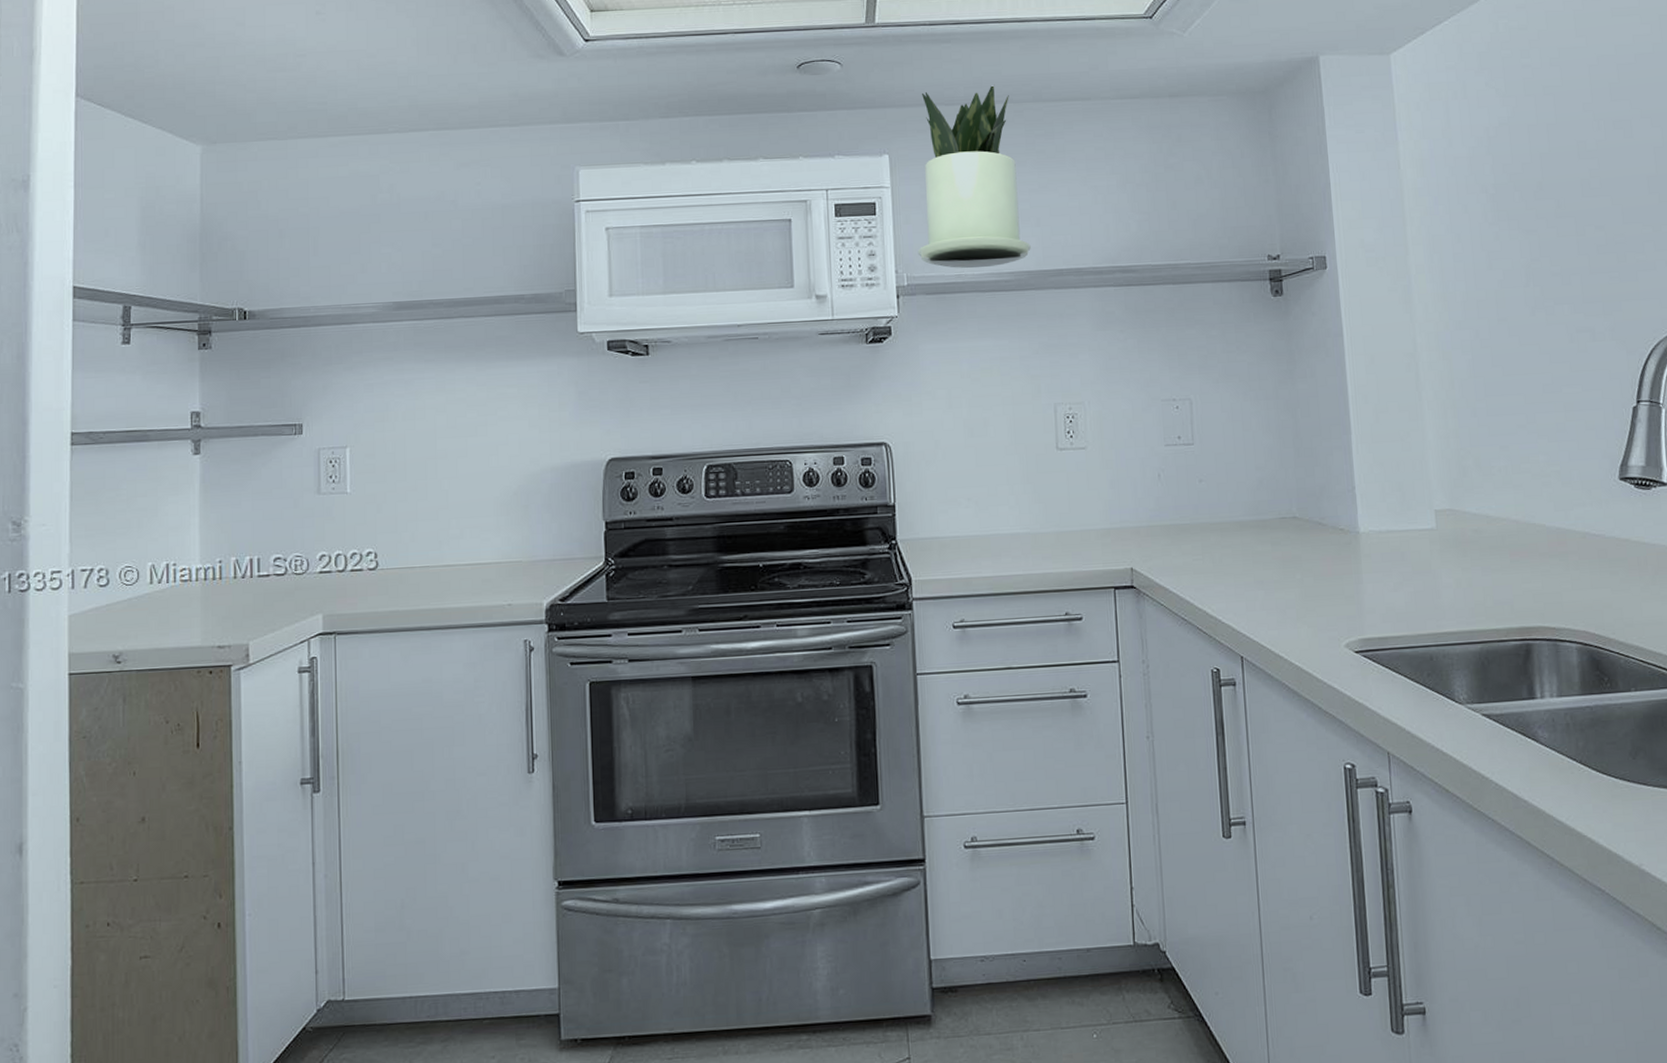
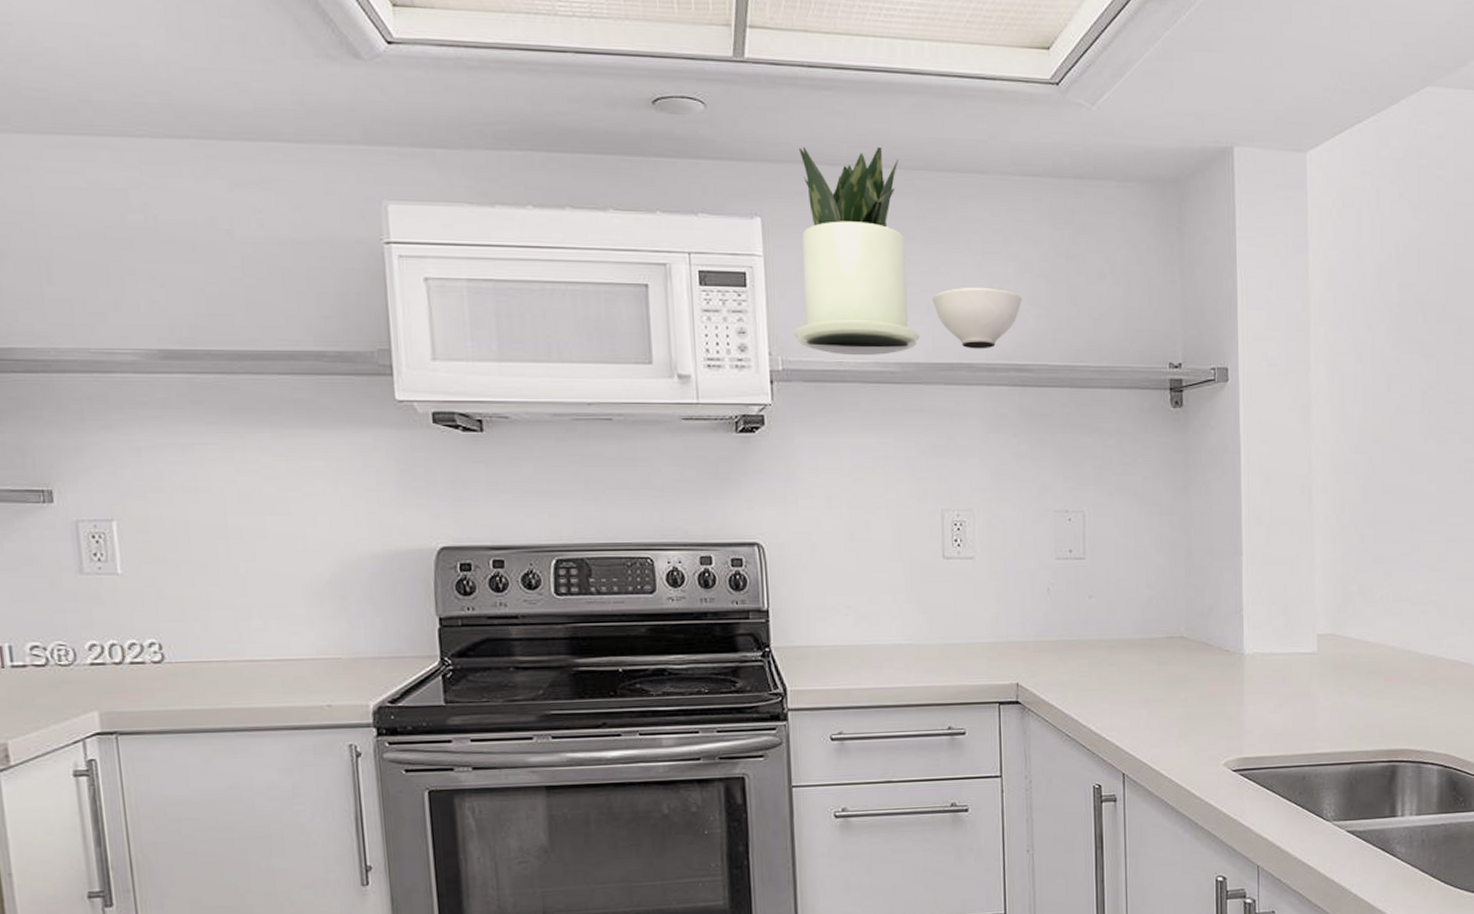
bowl: none [1041,199,1125,255] -> present [931,287,1023,349]

